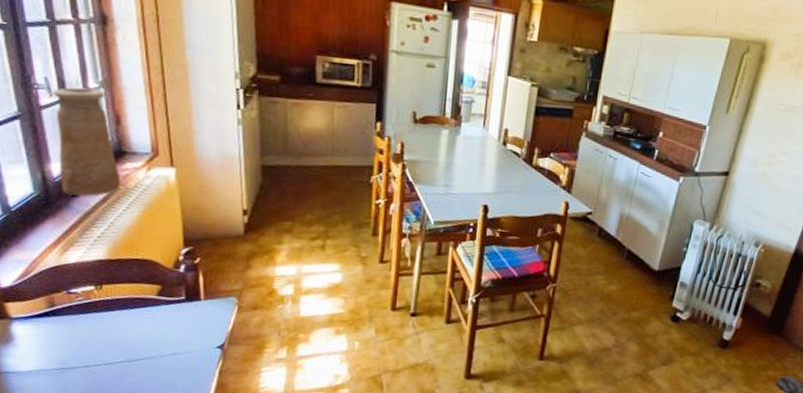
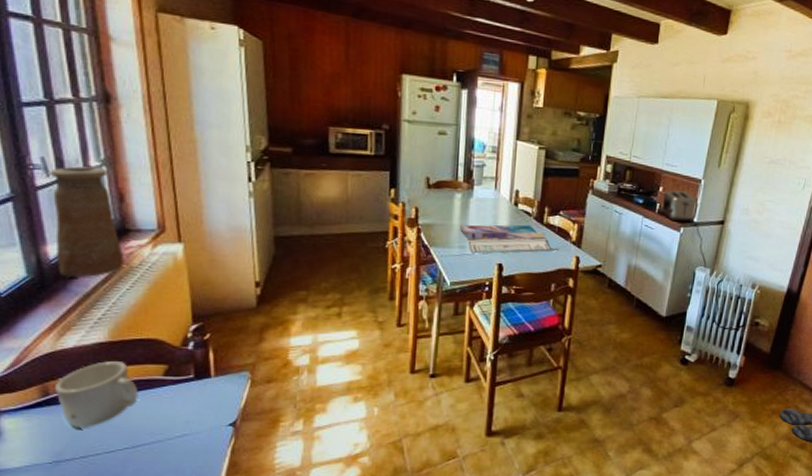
mug: none [60,278,135,339] -> present [55,361,139,428]
folded map: none [446,163,549,196] -> present [460,224,560,254]
toaster: none [660,135,699,172] -> present [661,190,697,222]

